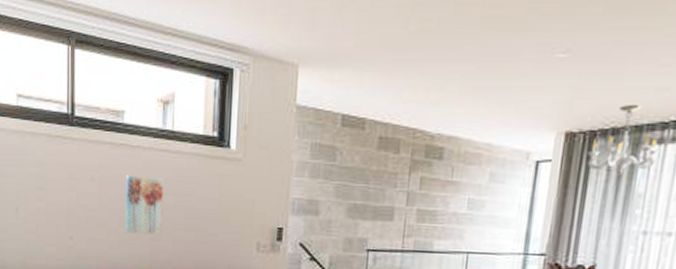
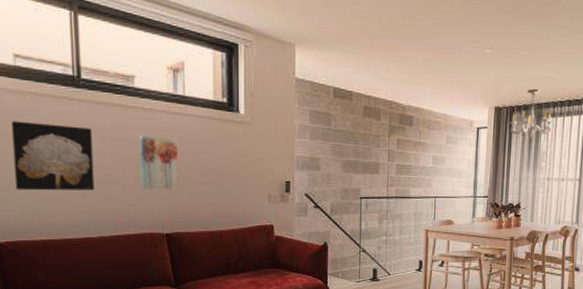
wall art: none [12,161,82,233] -> present [11,121,95,191]

